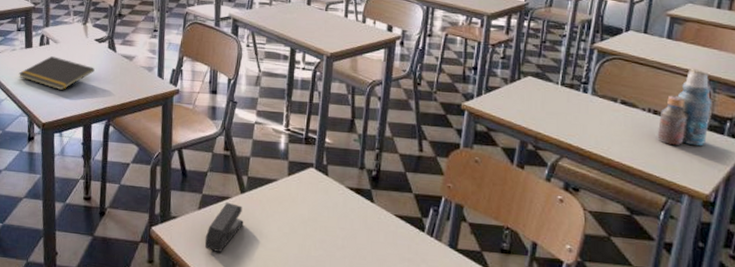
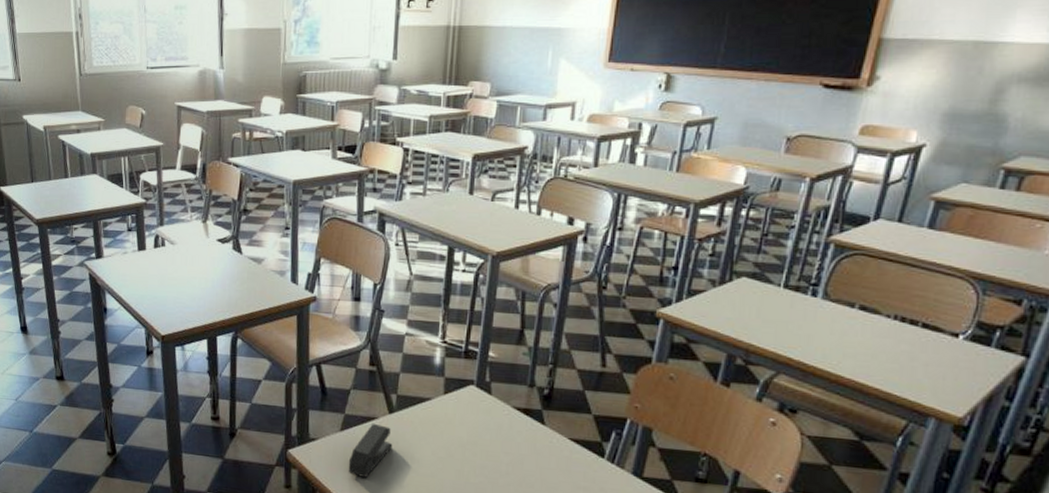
notepad: present [18,56,95,91] -> none [131,260,218,299]
bottle: present [657,69,711,146] -> none [902,266,980,360]

